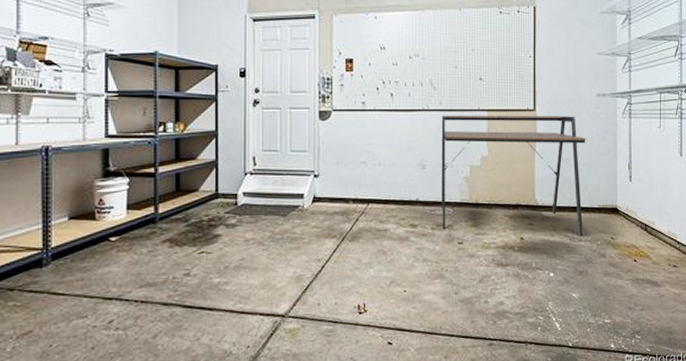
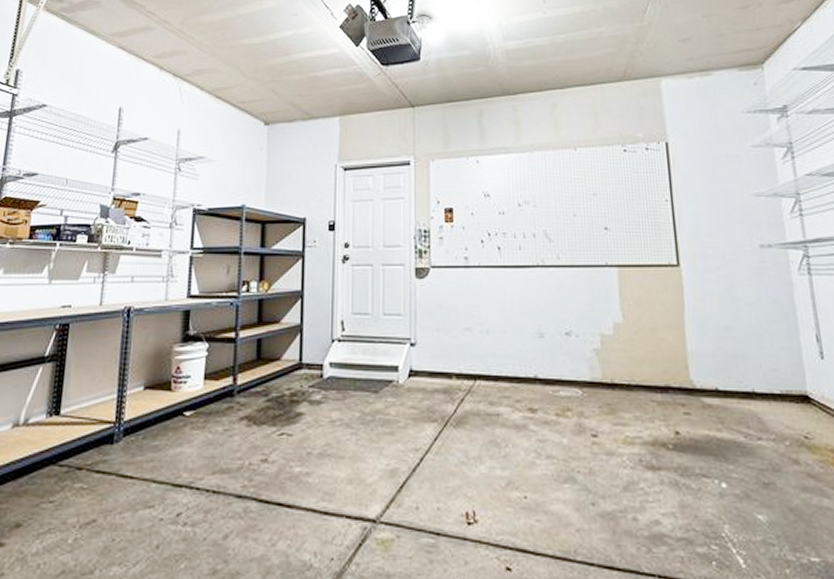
desk: present [441,115,586,237] -> none [560,271,763,434]

